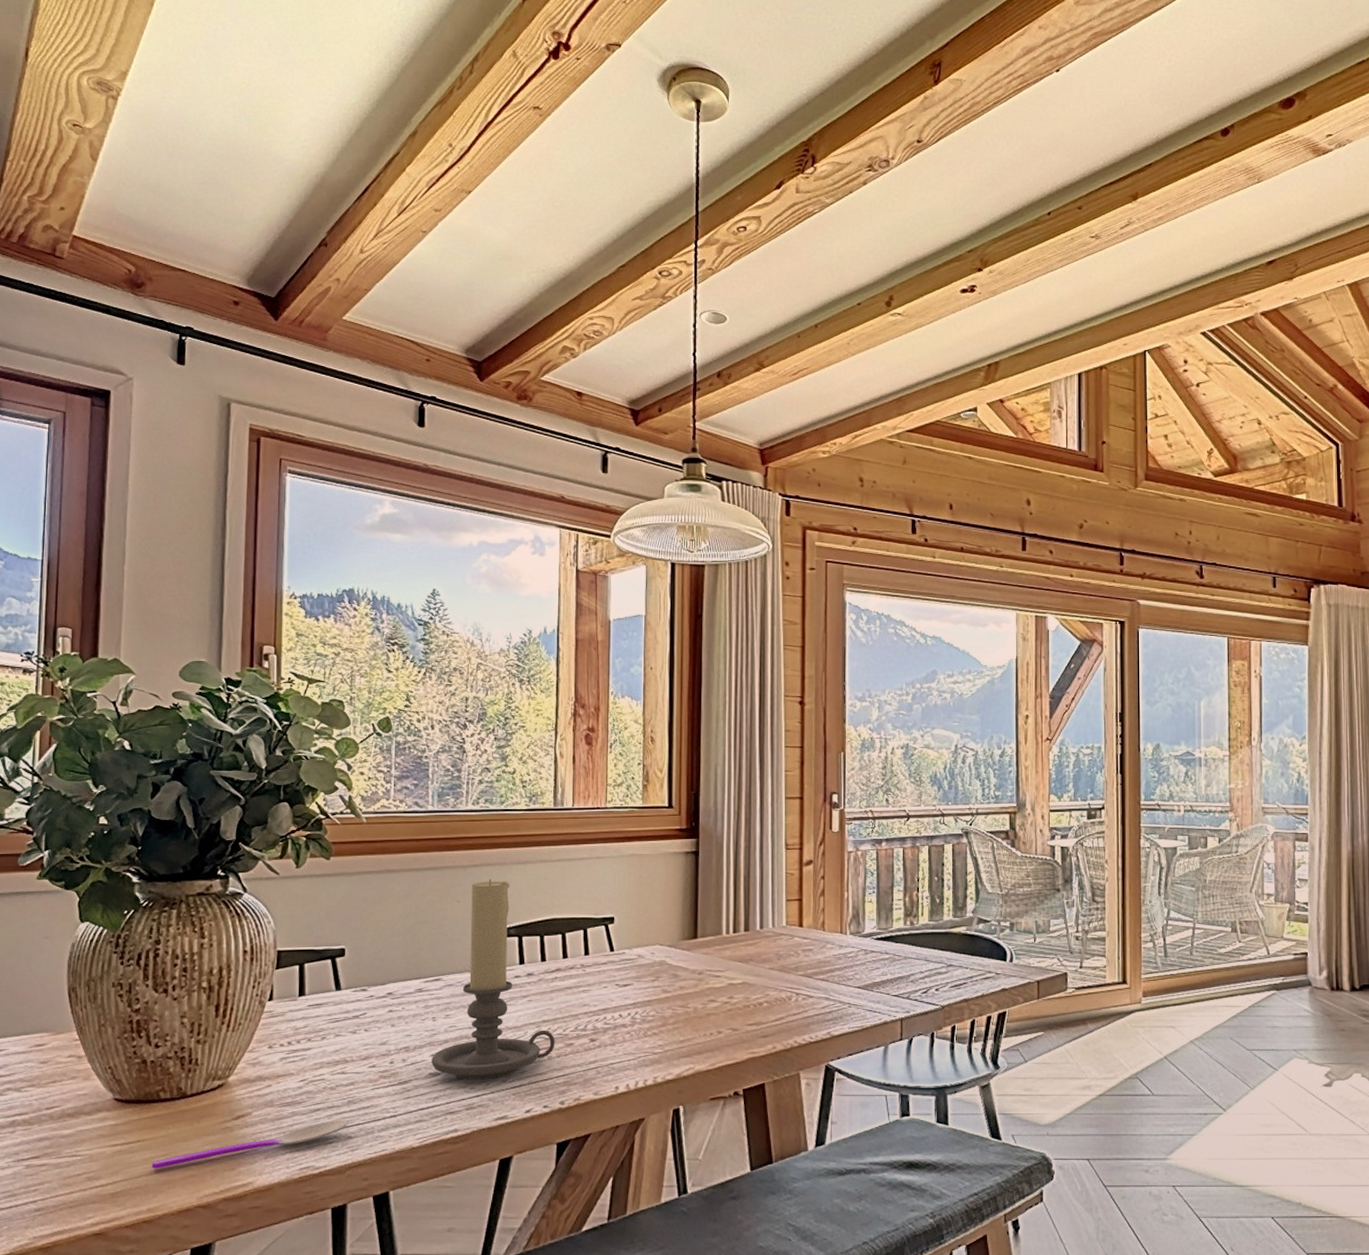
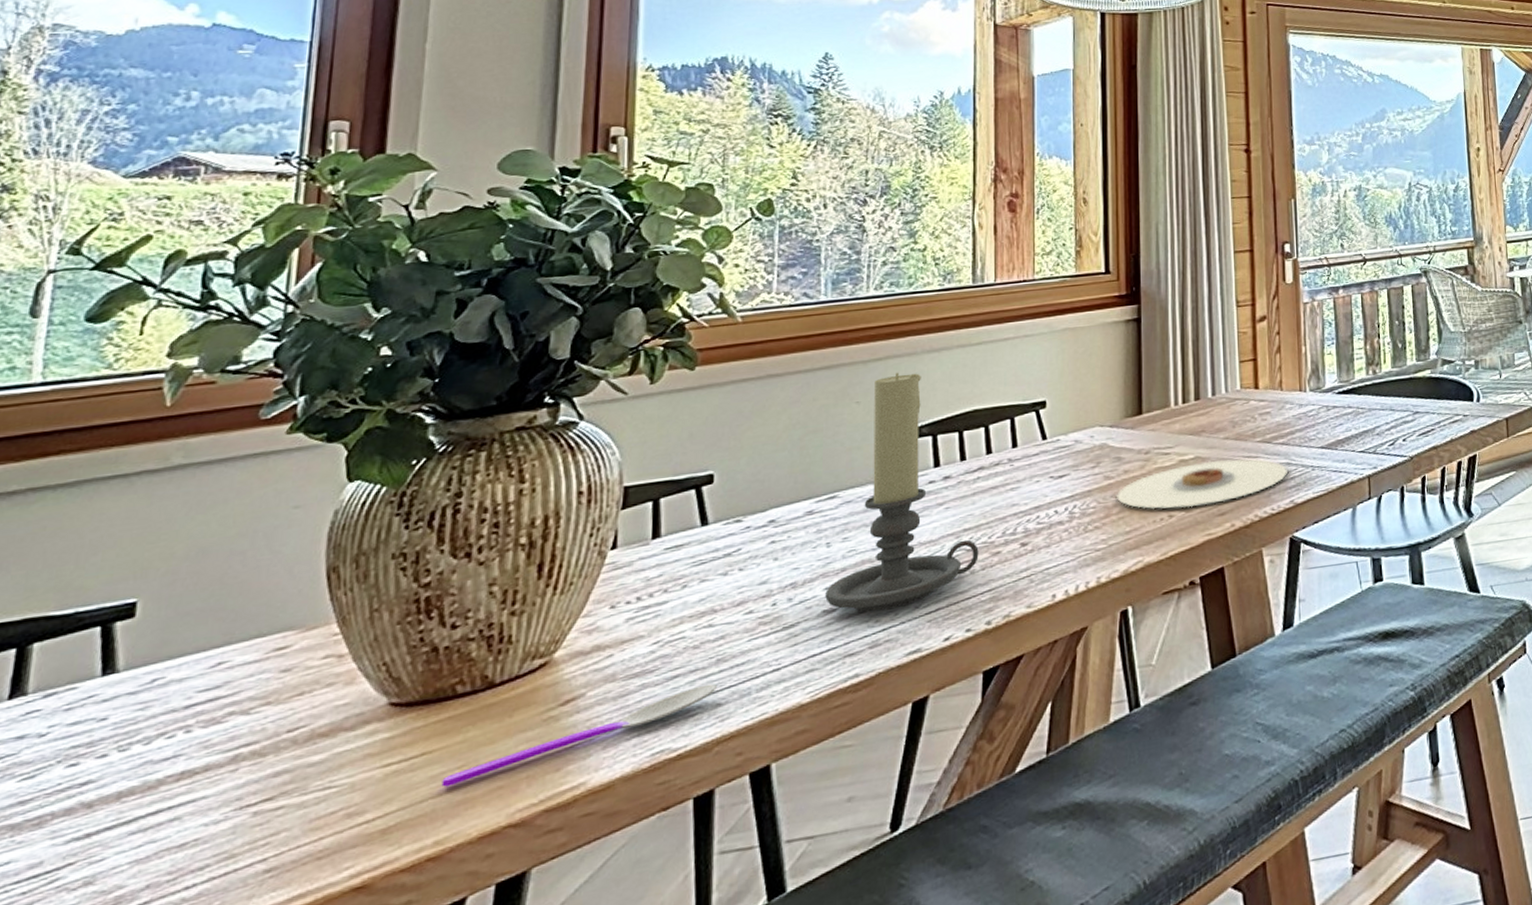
plate: none [673,987,826,1027] -> present [1117,459,1288,510]

